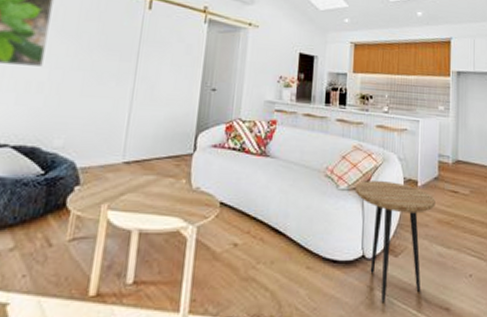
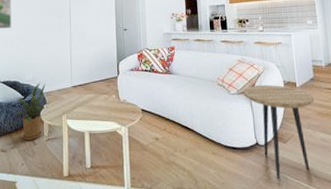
house plant: none [24,153,83,239] -> present [13,83,47,140]

